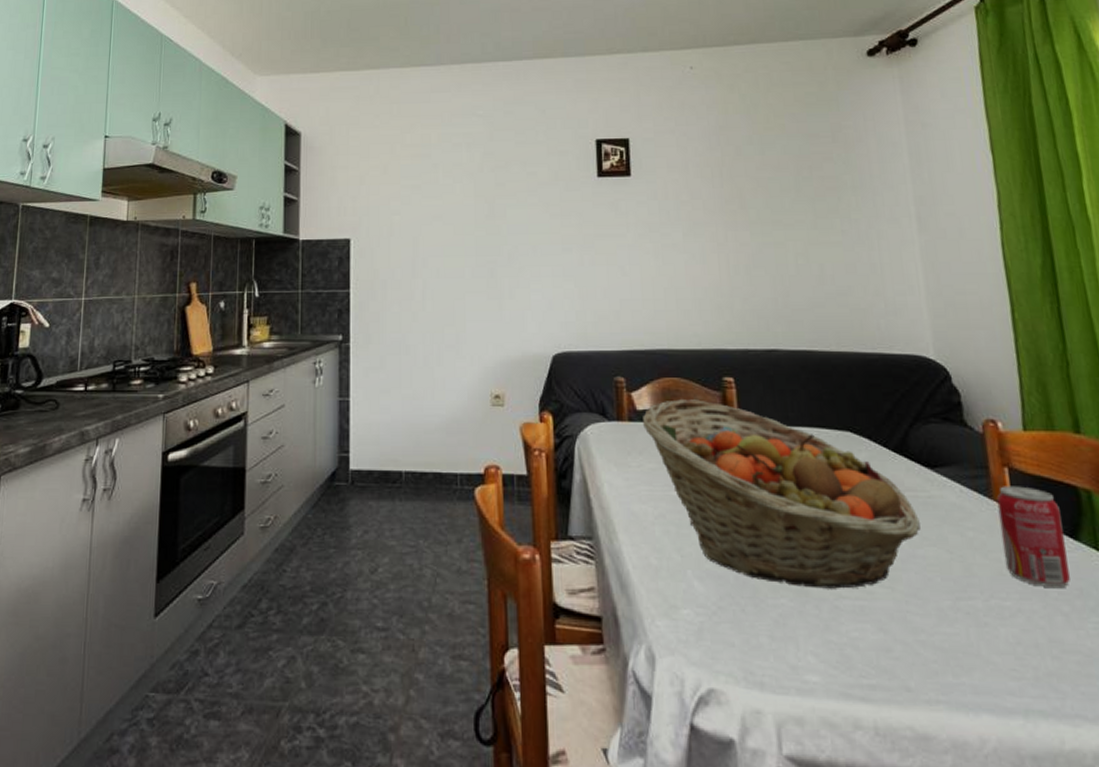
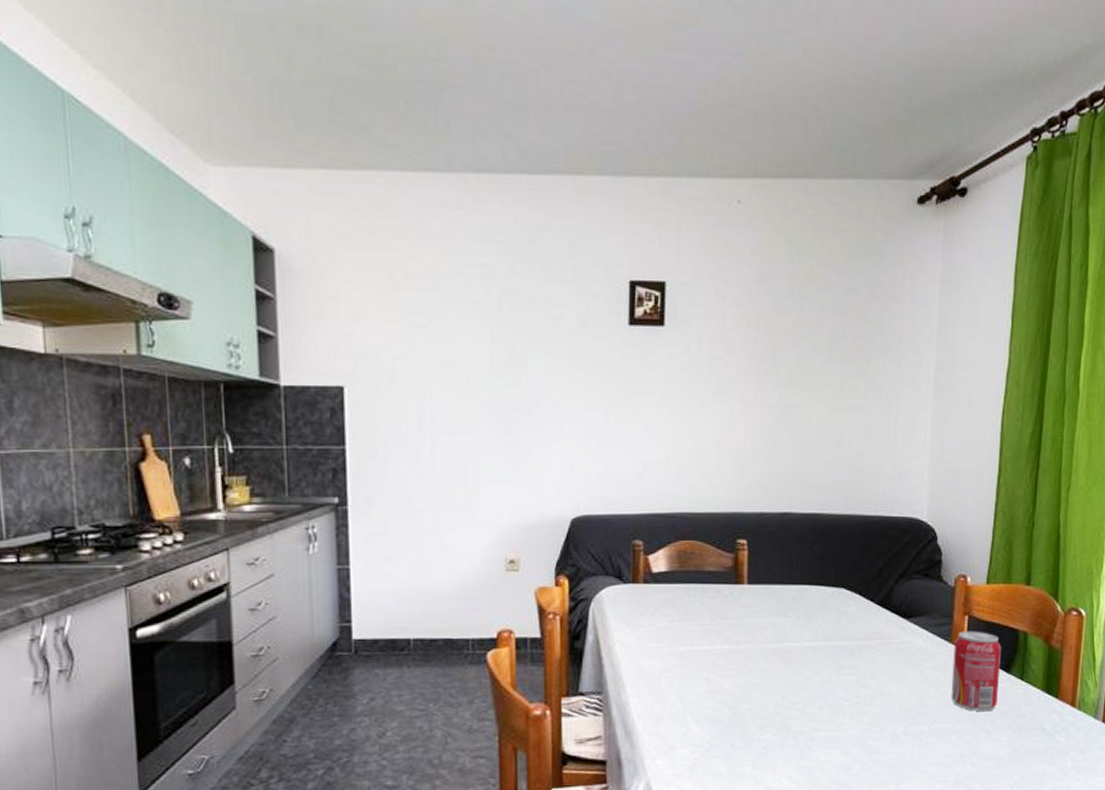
fruit basket: present [643,399,921,589] -> none [657,561,890,724]

